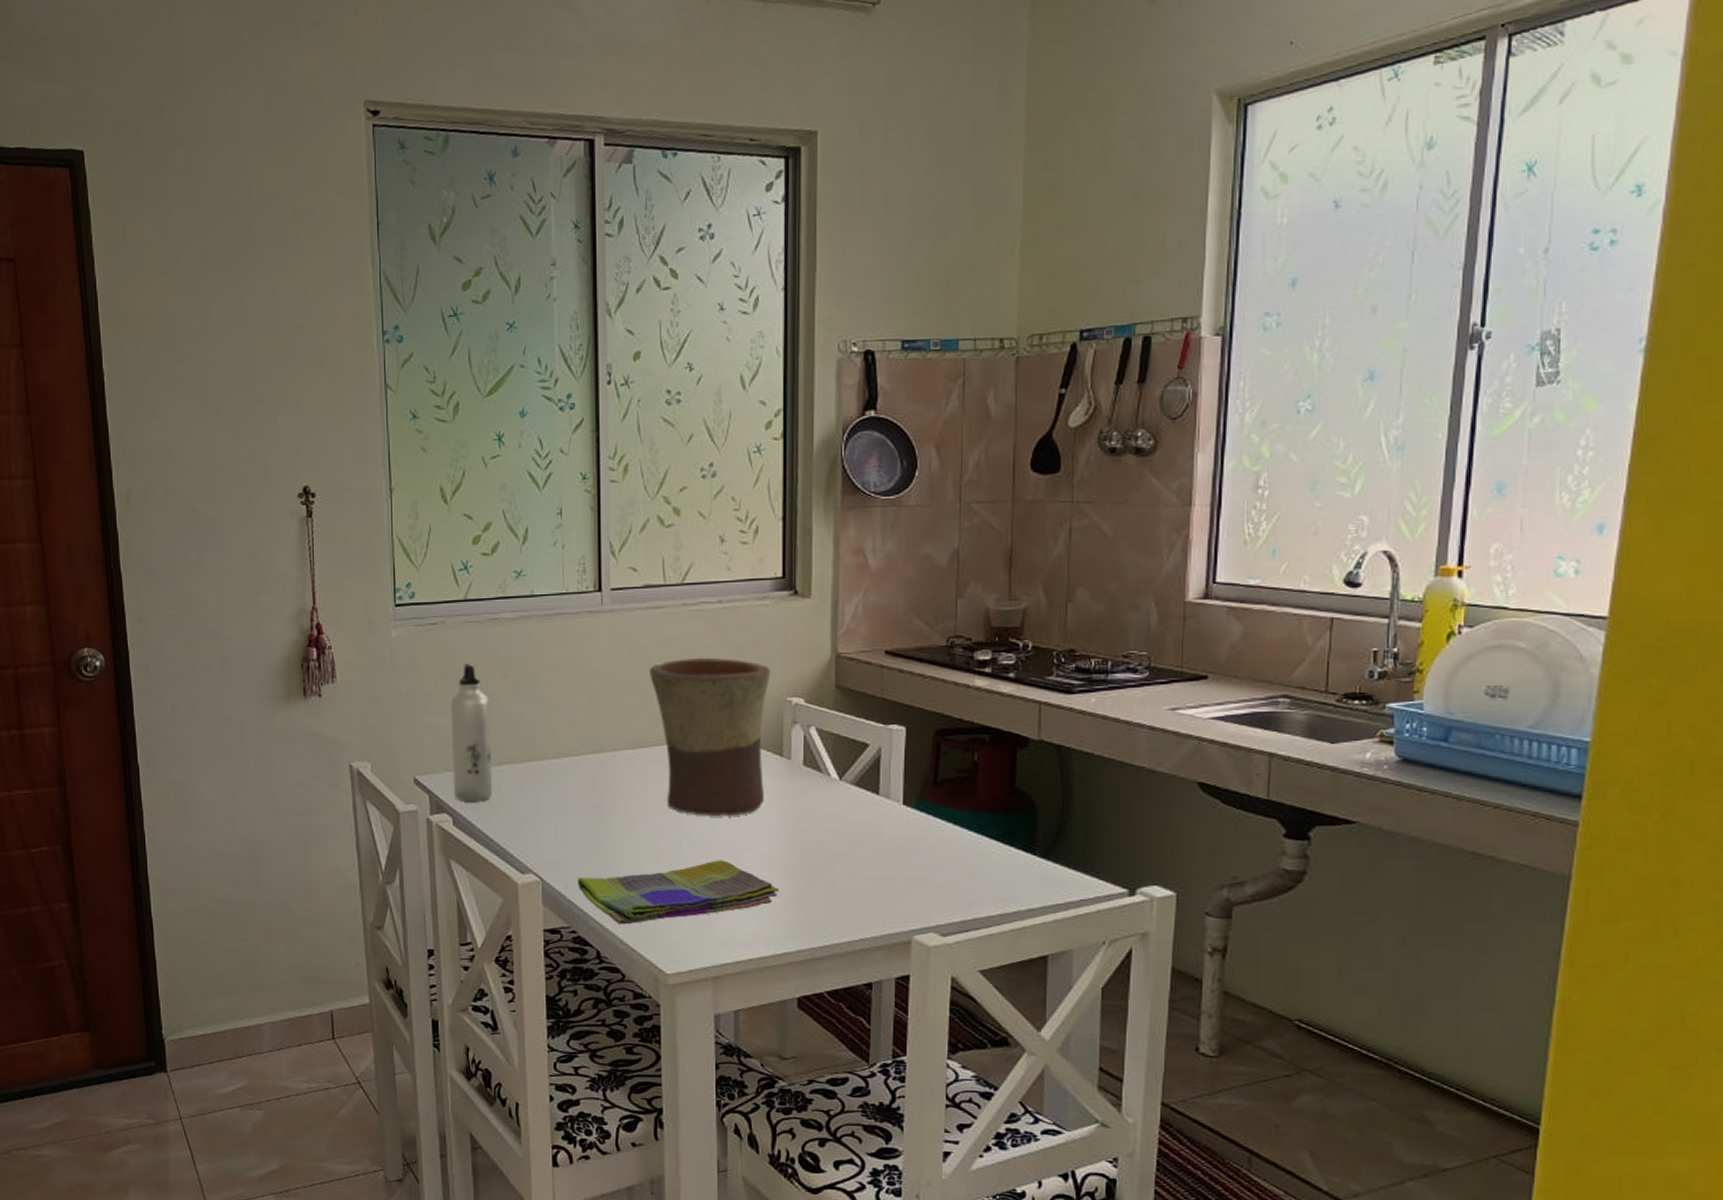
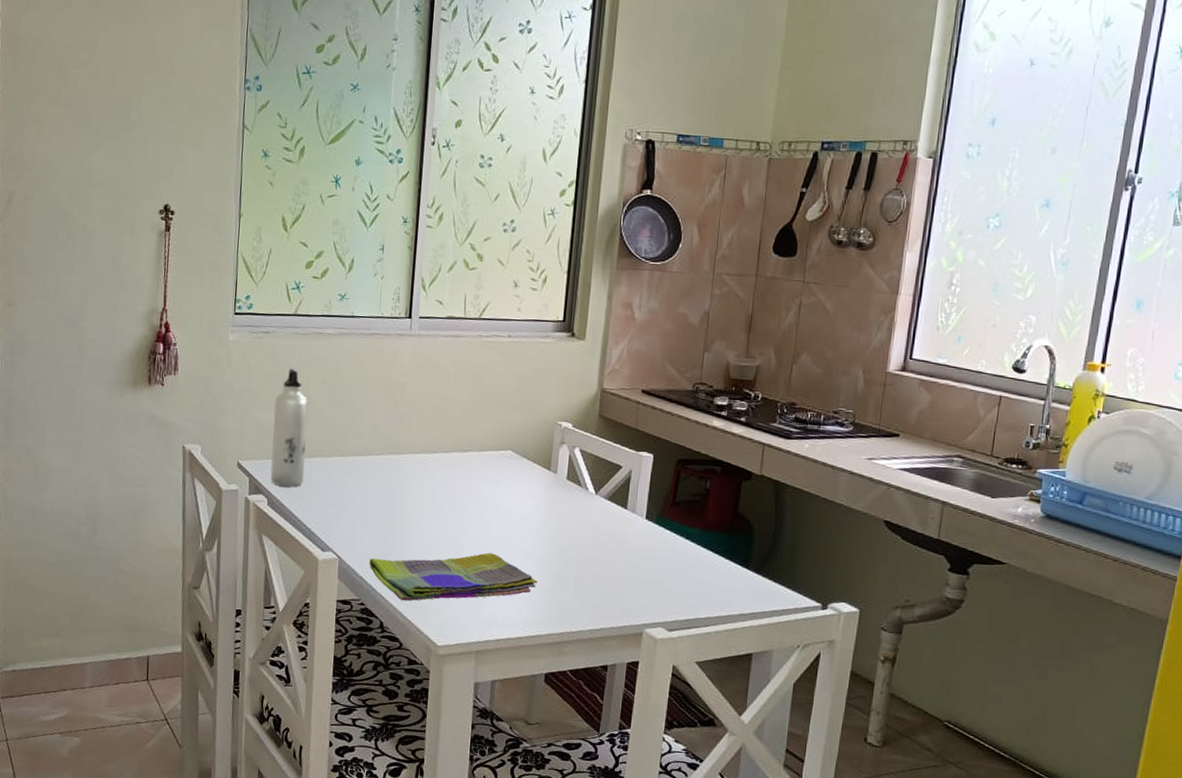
flower pot: present [649,657,771,816] -> none [445,381,547,517]

